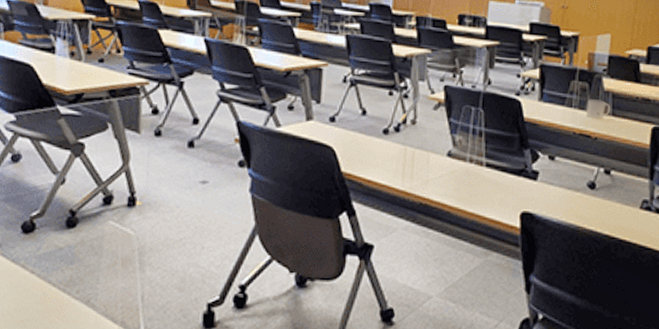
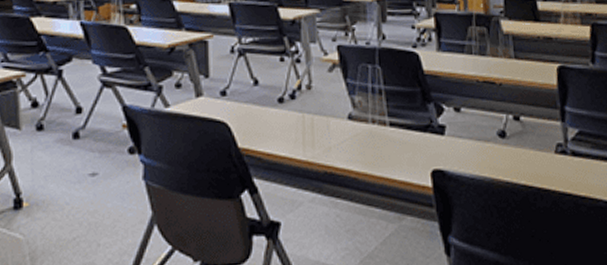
mug: present [587,99,611,120] -> none [487,43,513,65]

